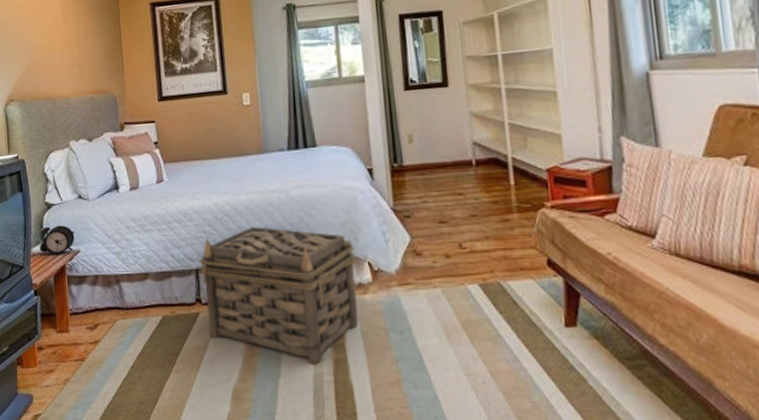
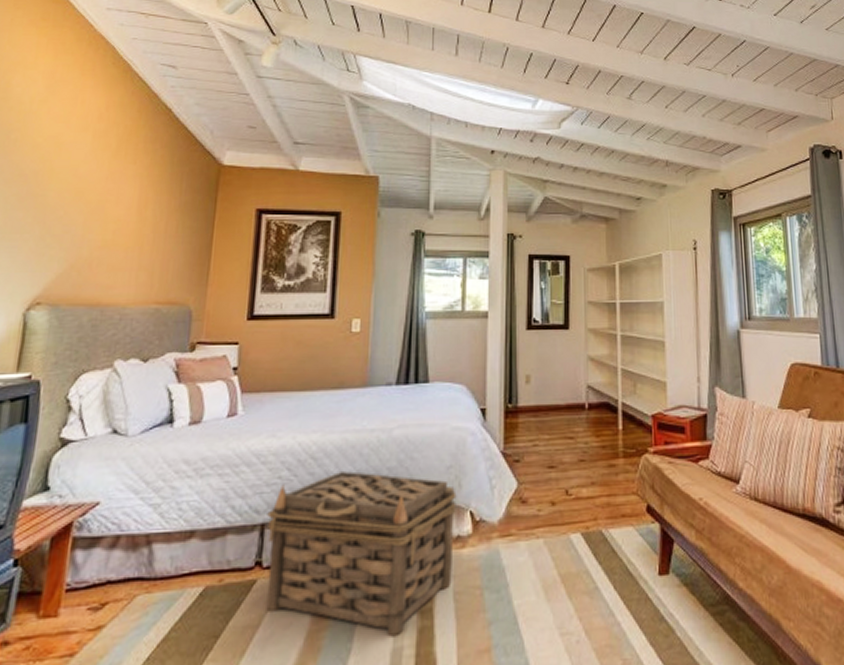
alarm clock: present [39,225,75,255] -> none [35,468,97,509]

